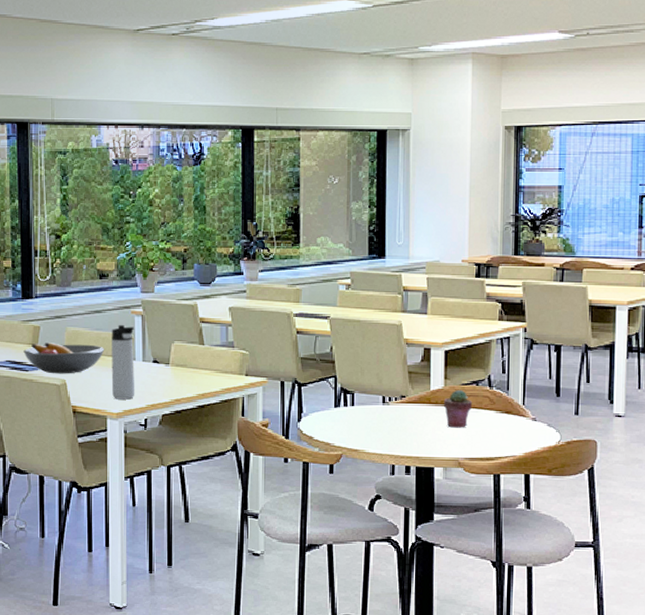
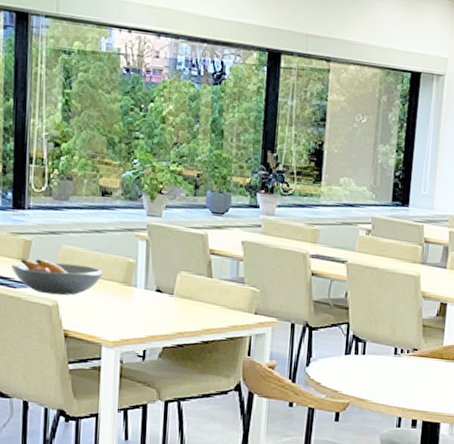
thermos bottle: present [111,325,135,400] -> none [109,248,138,328]

